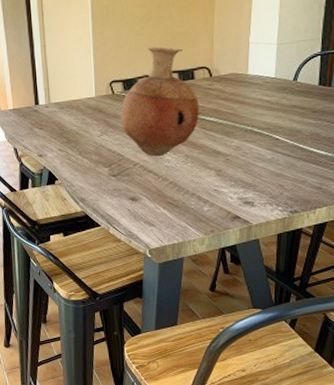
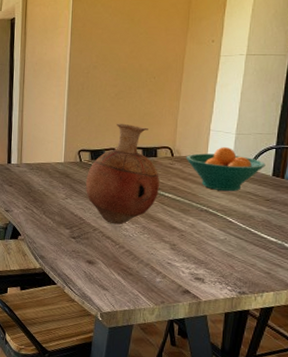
fruit bowl: none [225,59,311,108] -> present [186,147,266,191]

